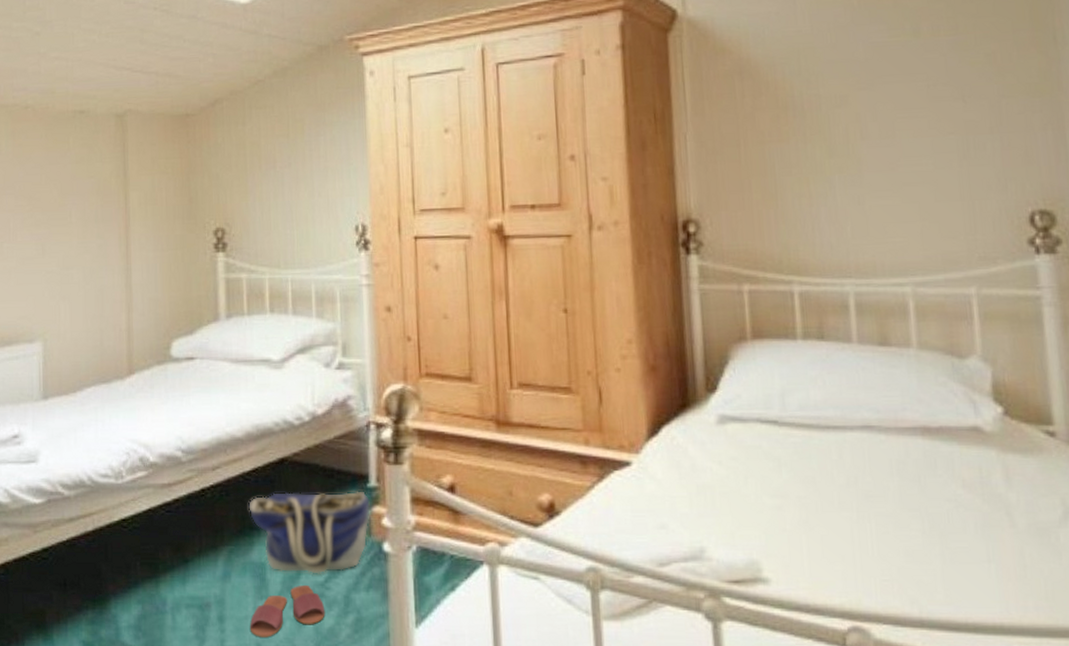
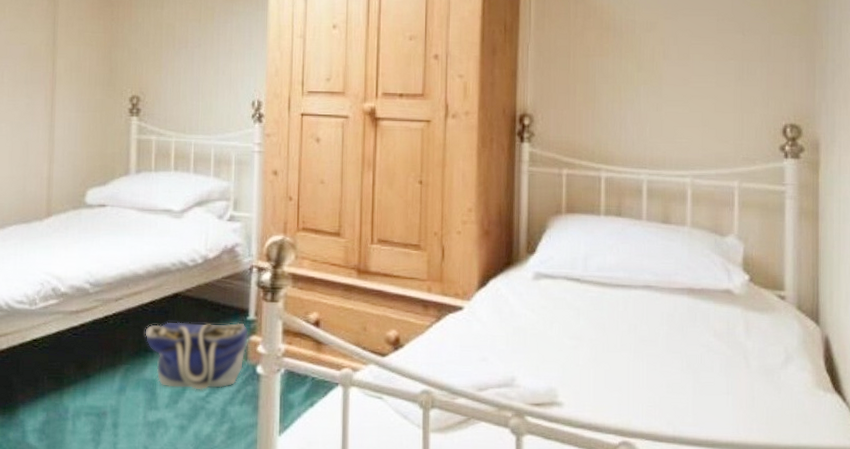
slippers: present [249,584,325,637] -> none [139,398,205,441]

